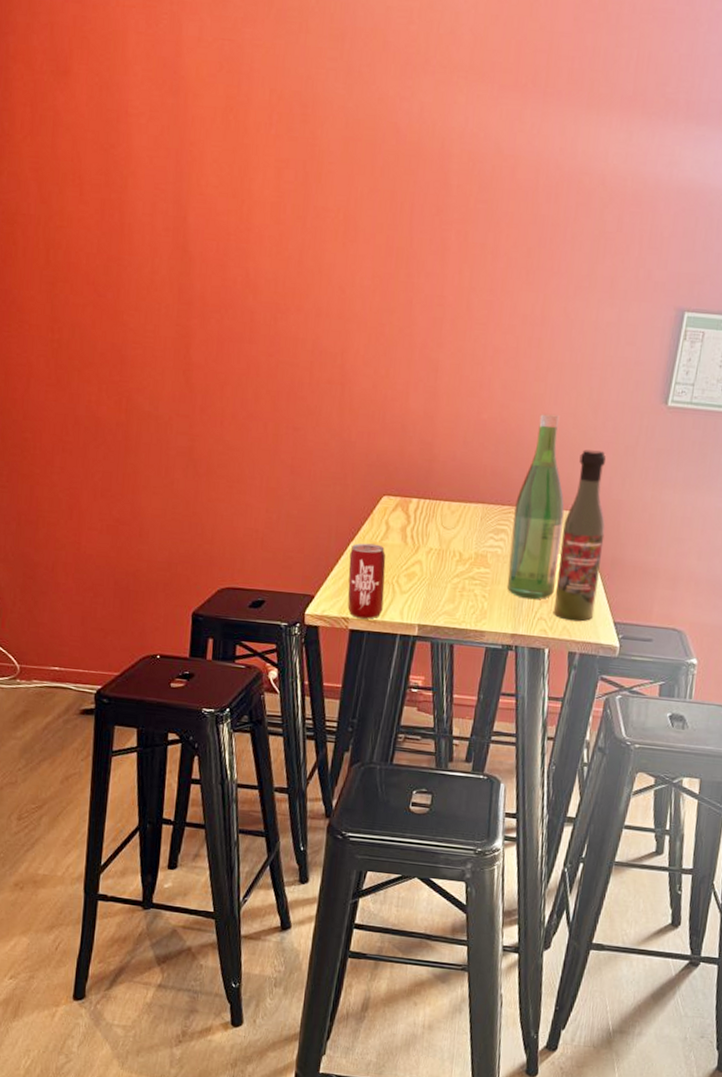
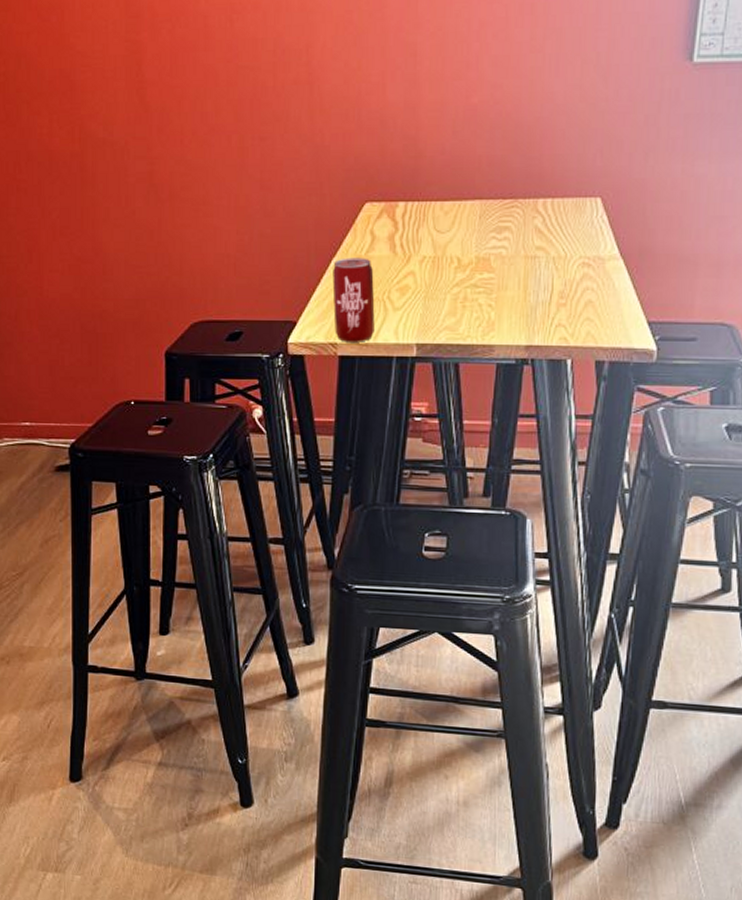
sake bottle: present [506,413,565,600] -> none [515,87,577,304]
beer bottle: present [553,449,606,621] -> none [573,124,629,325]

